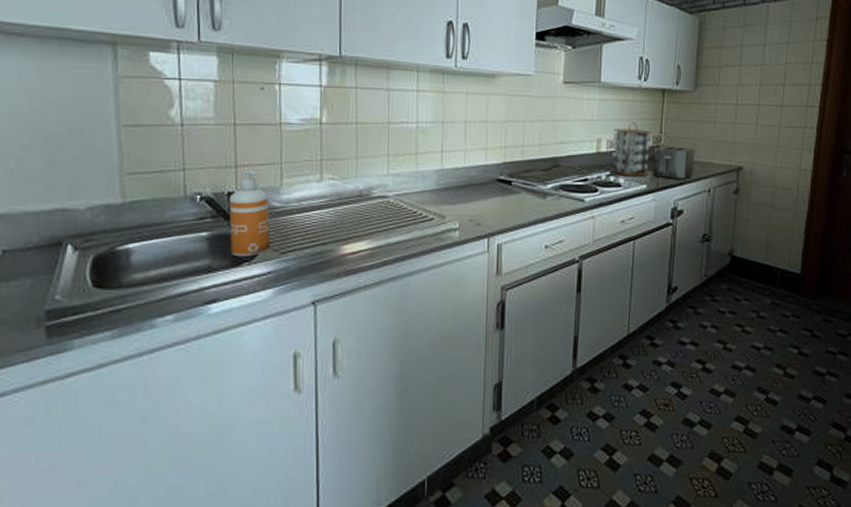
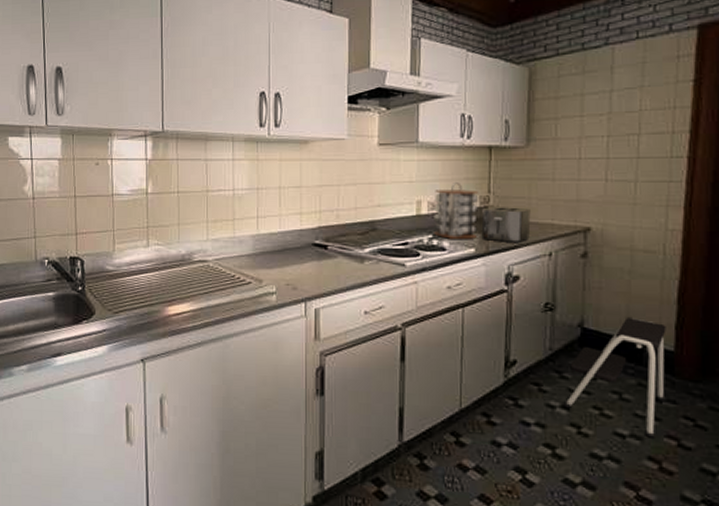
soap dispenser: present [229,169,270,257] -> none [70,236,105,315]
step stool: none [713,246,796,349] -> present [563,318,666,438]

